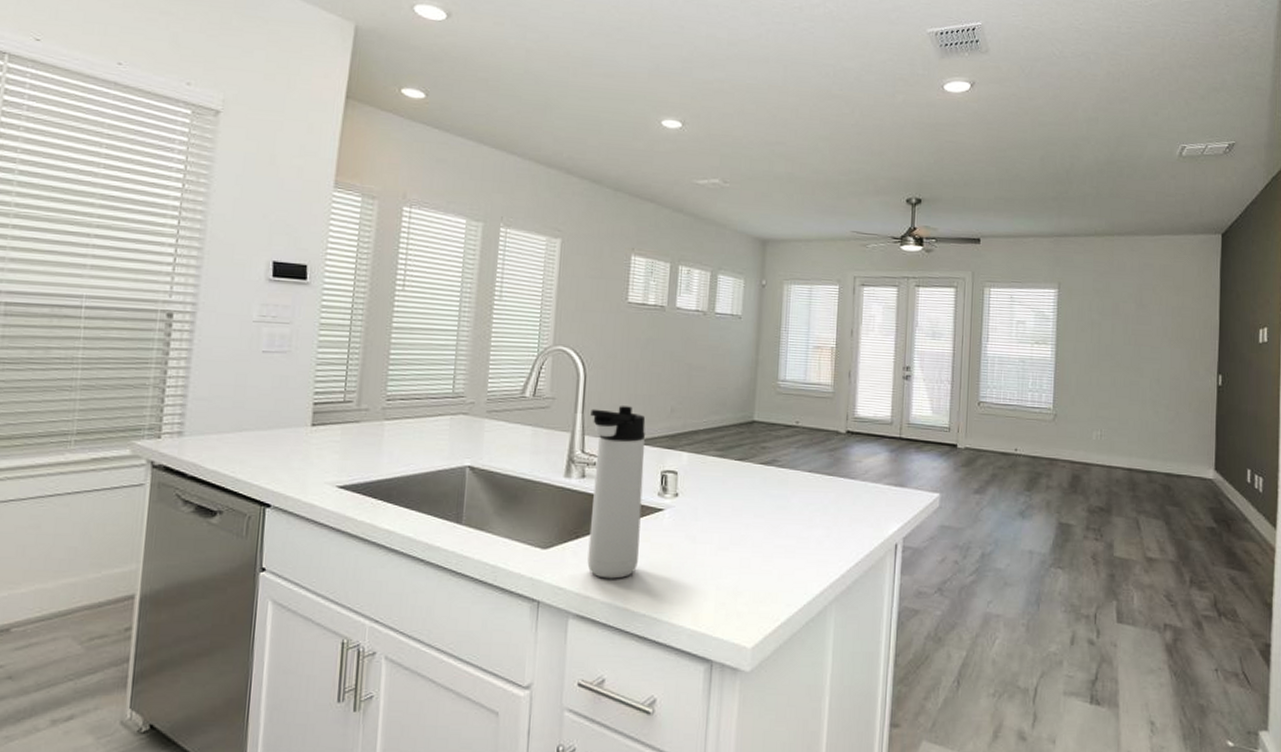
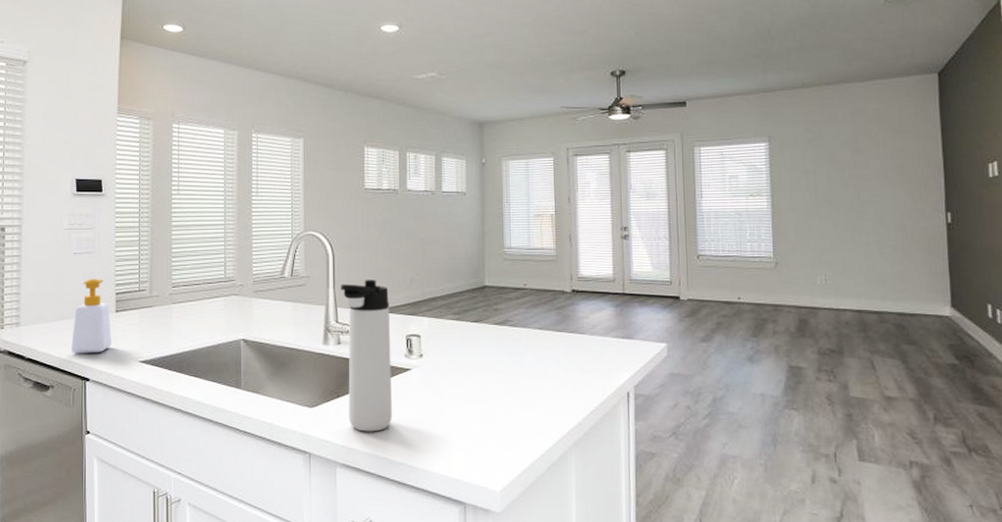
soap bottle: none [248,383,304,474] -> present [70,278,111,353]

